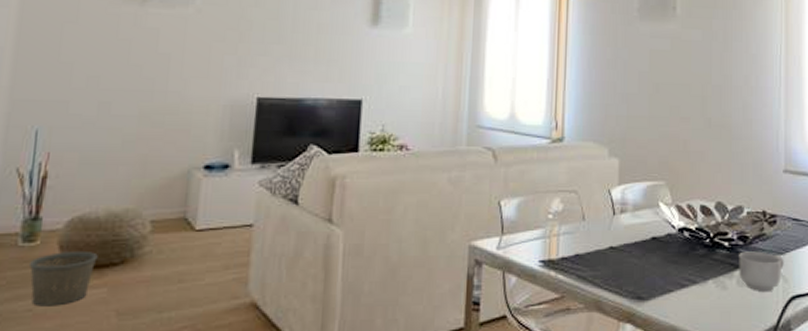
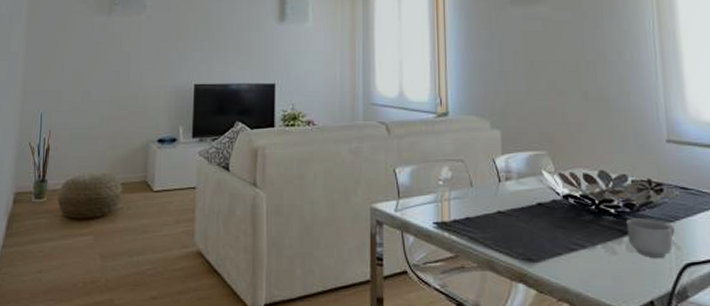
basket: present [28,252,98,307] -> none [39,207,86,249]

